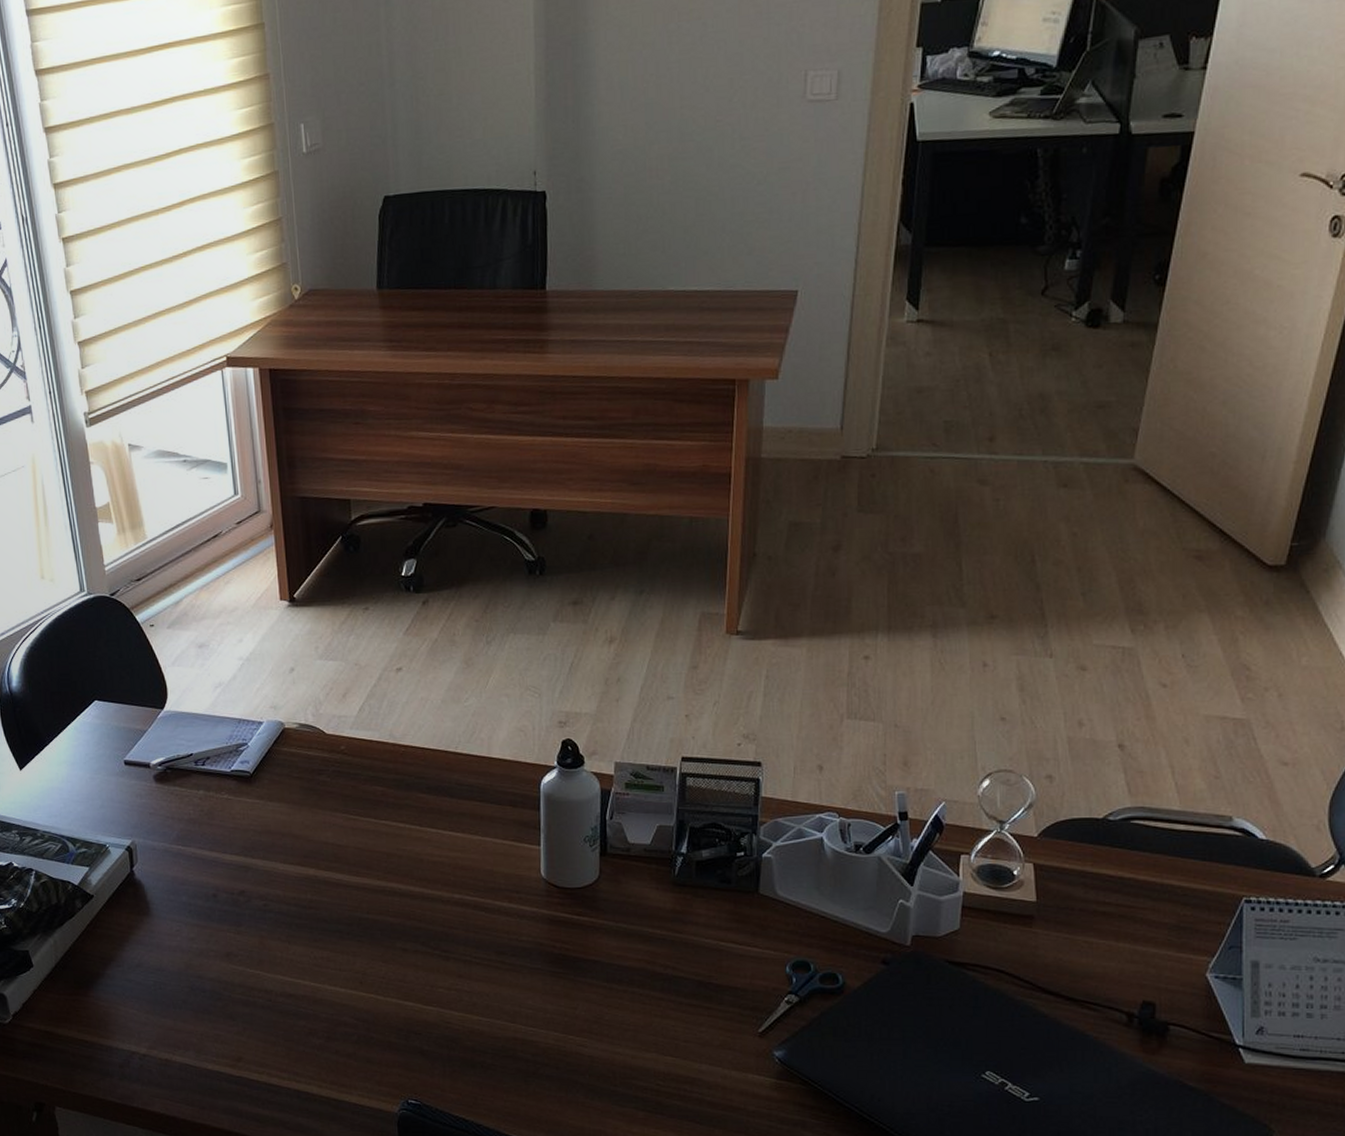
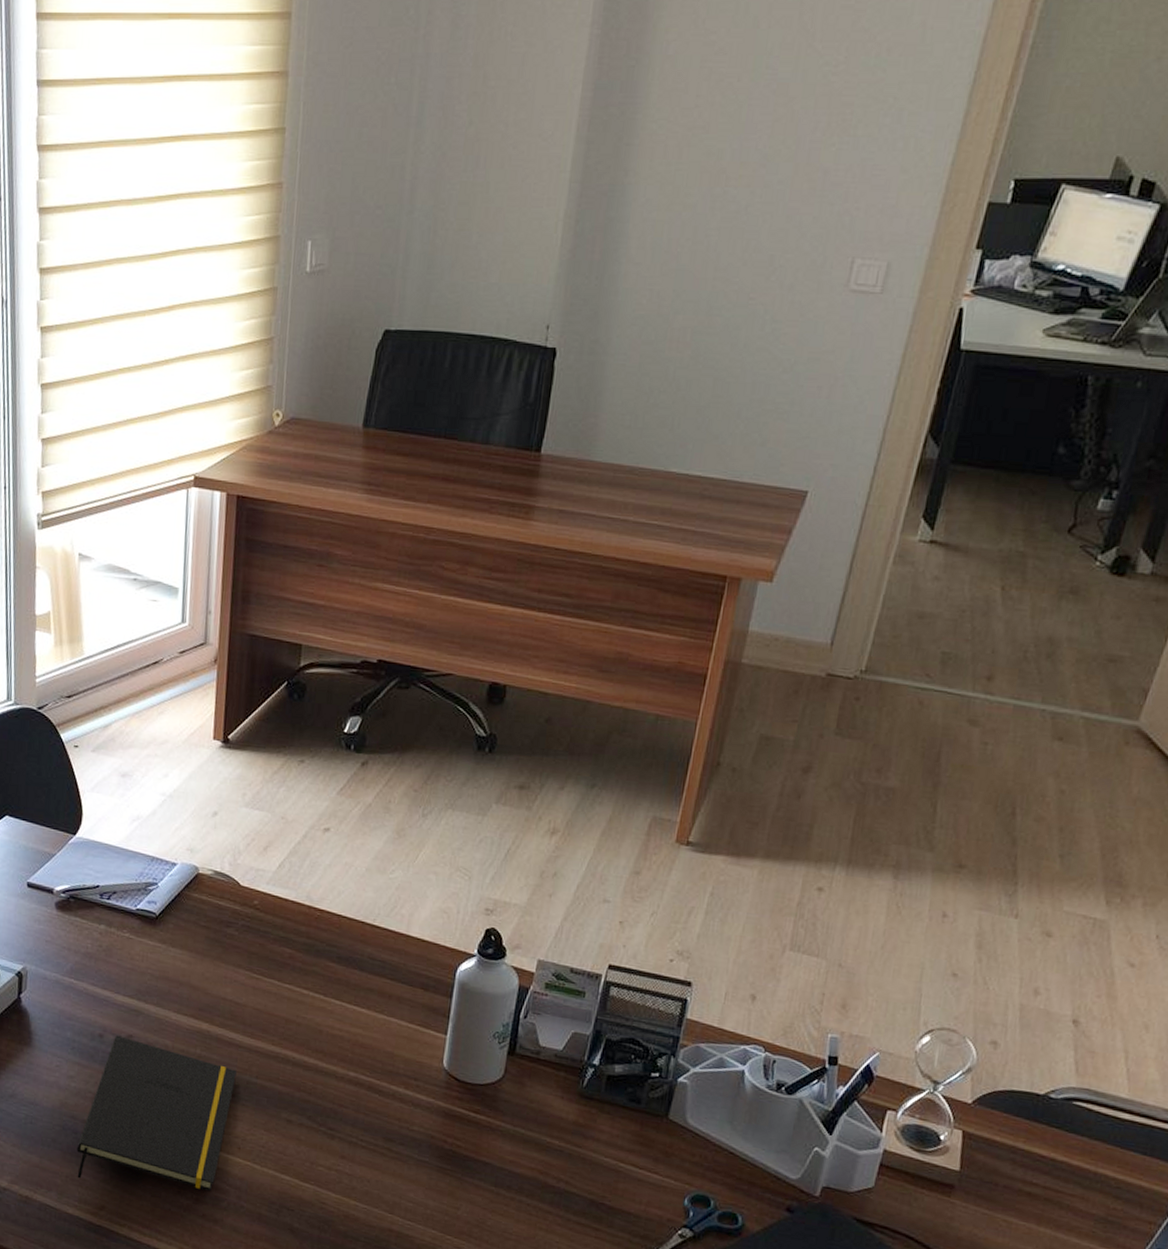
notepad: none [207,893,348,1035] -> present [76,1035,237,1192]

